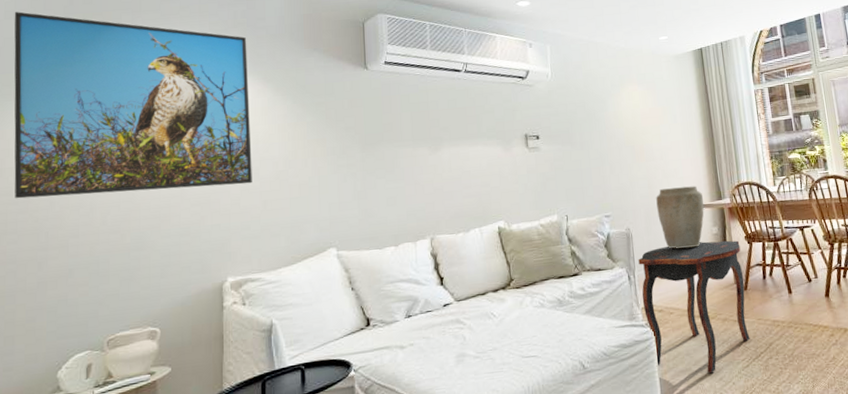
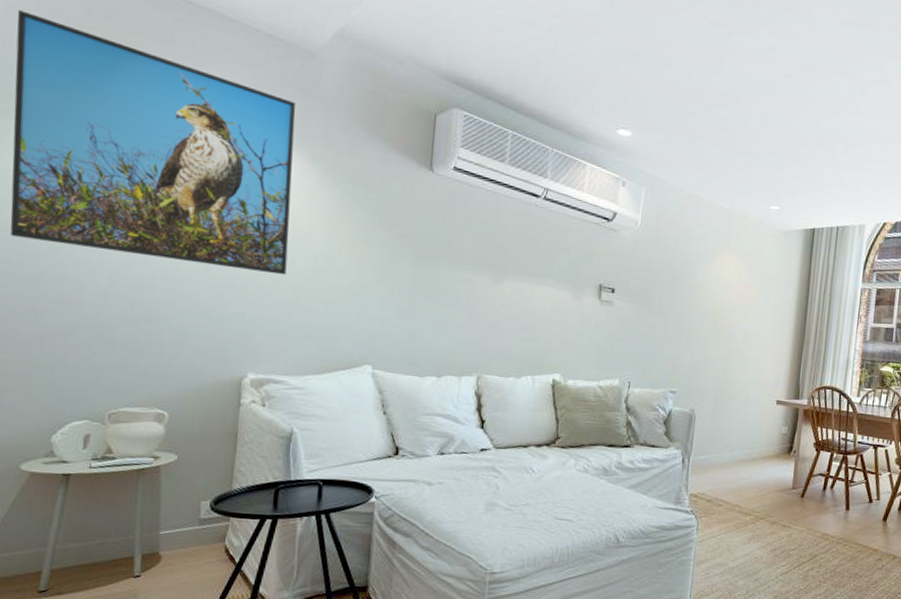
side table: present [638,240,750,374] -> none [692,436,807,573]
vase: present [656,186,704,249] -> none [727,375,780,444]

